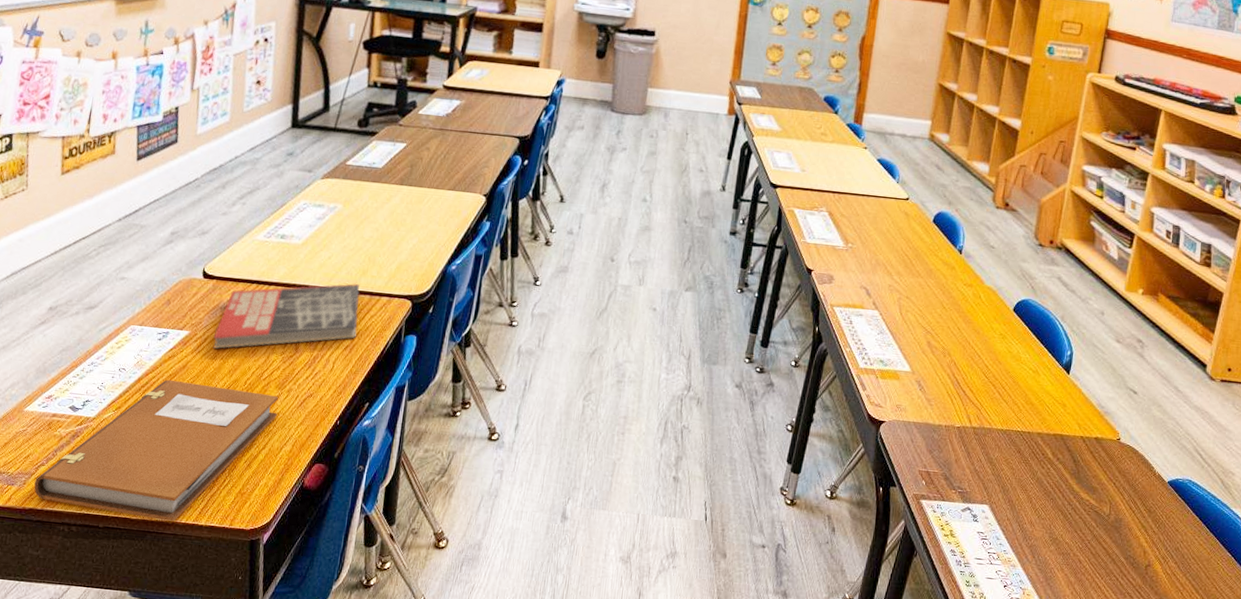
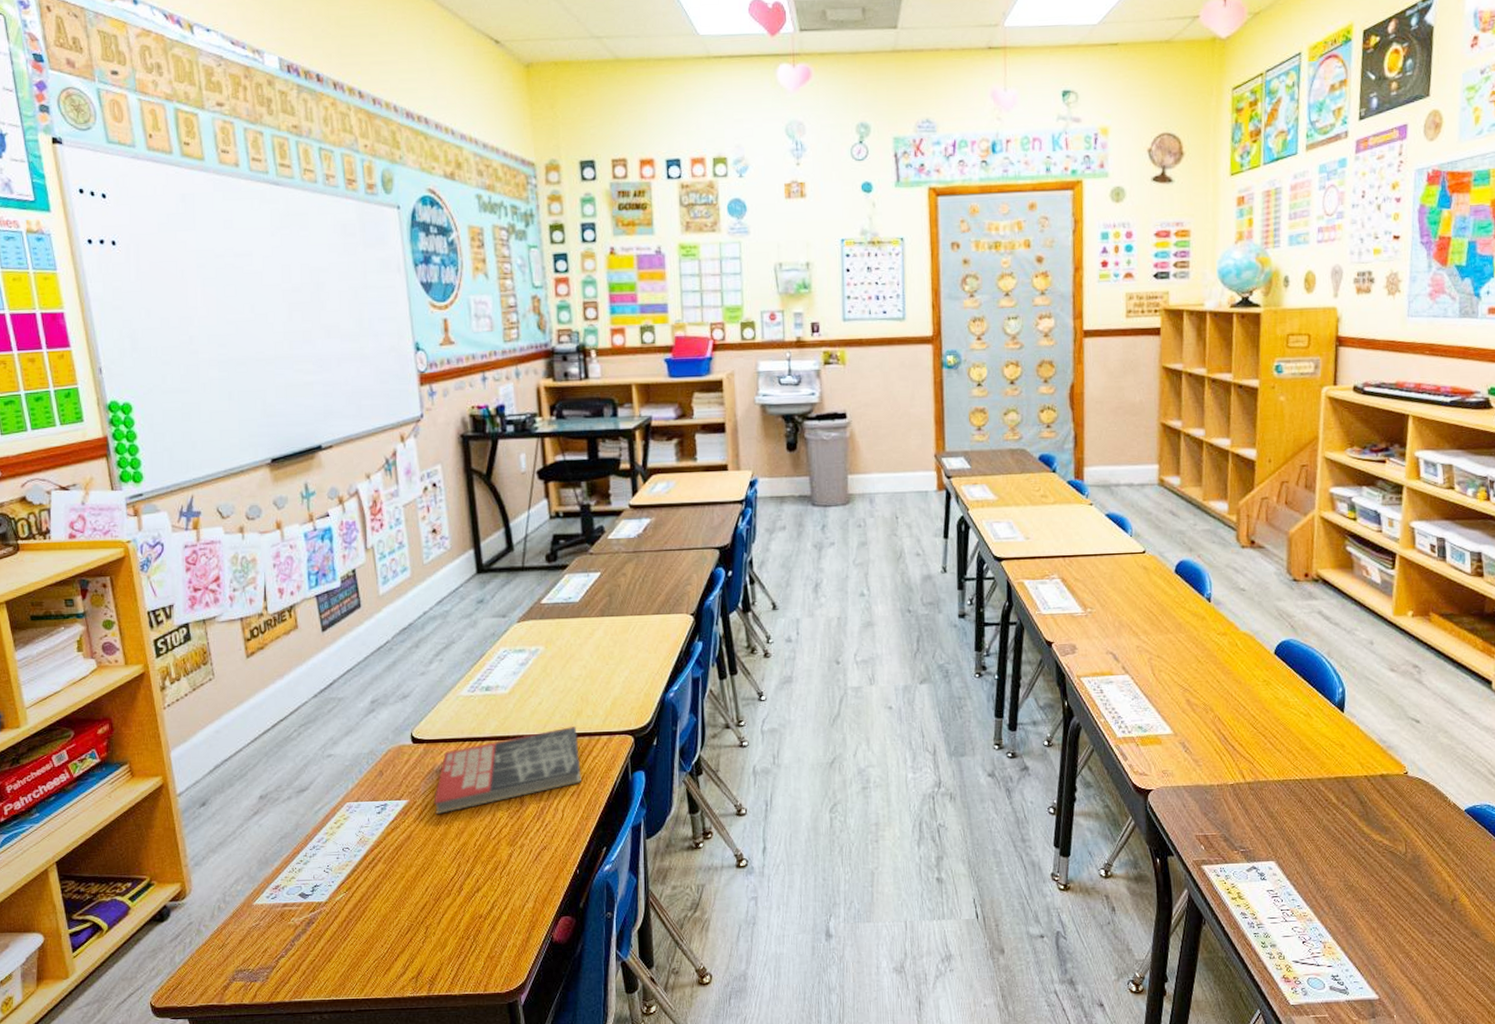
notebook: present [34,379,278,521] -> none [278,852,513,996]

